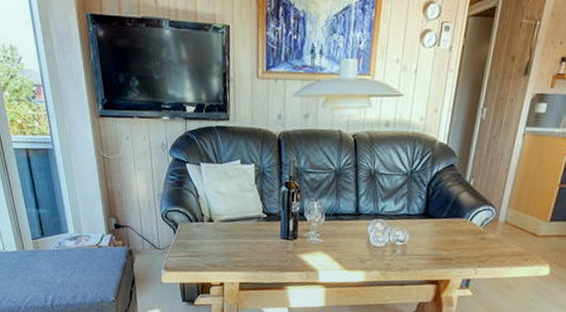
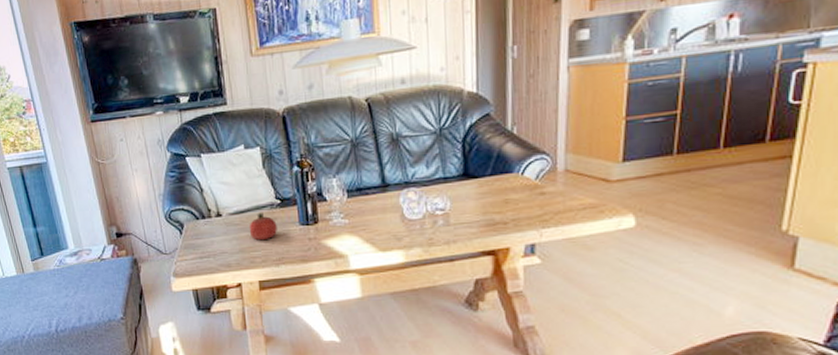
fruit: none [236,223,261,248] -> present [249,212,277,241]

